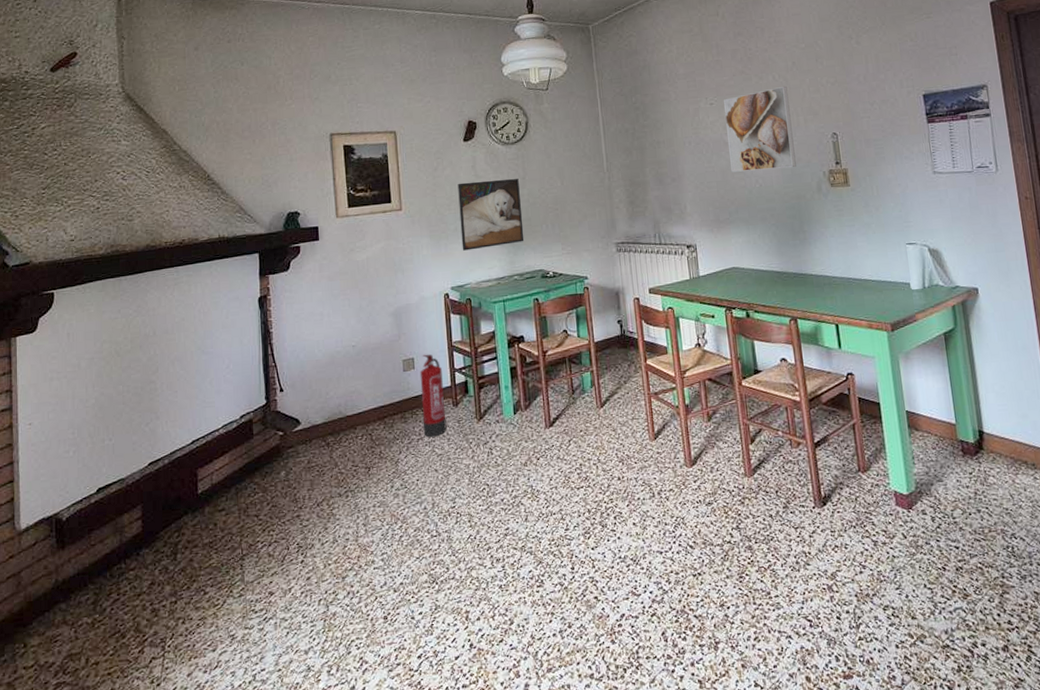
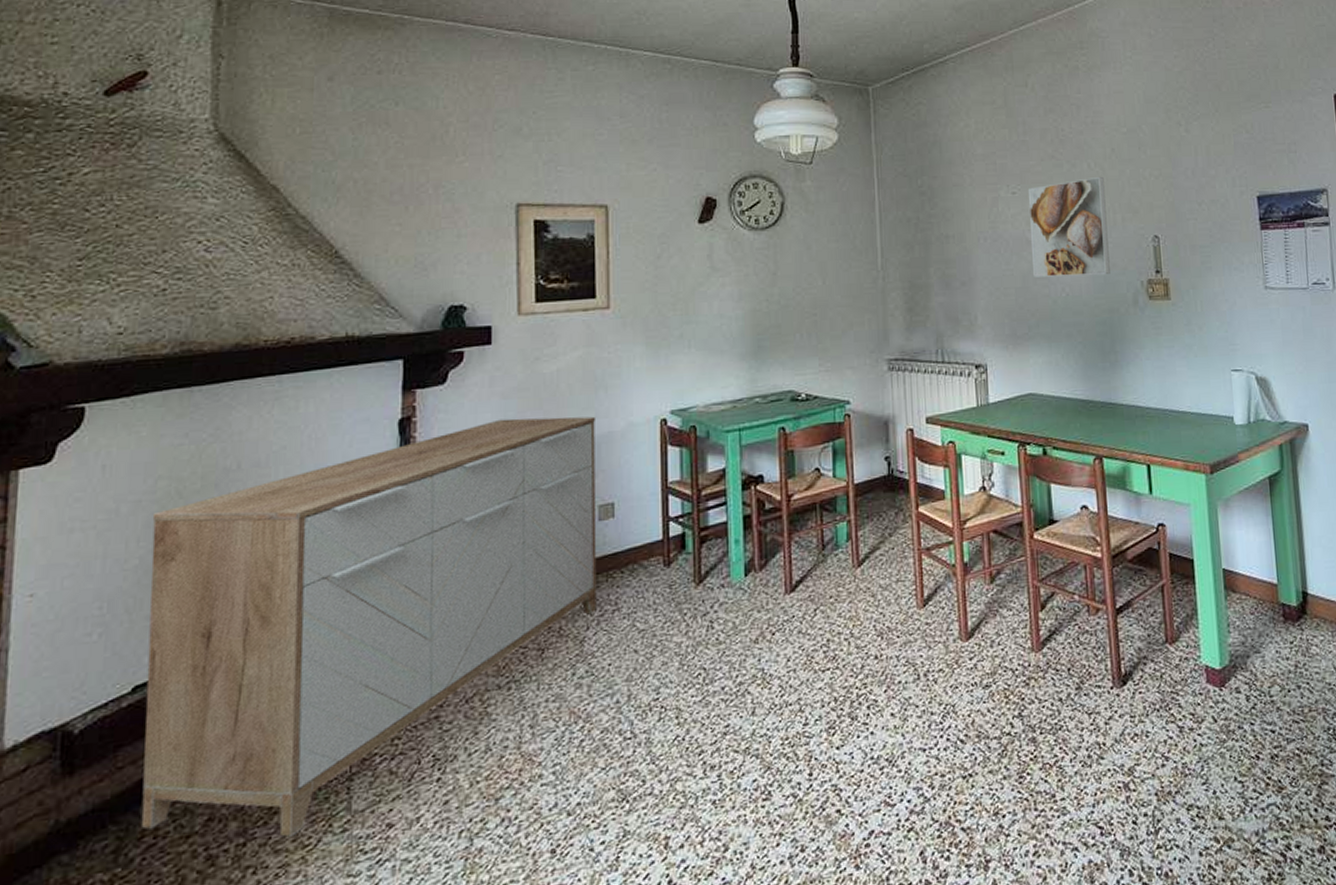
sideboard: none [101,293,406,598] -> present [140,416,597,837]
fire extinguisher: present [420,354,447,438] -> none [621,497,654,608]
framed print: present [458,178,525,251] -> none [687,273,771,364]

